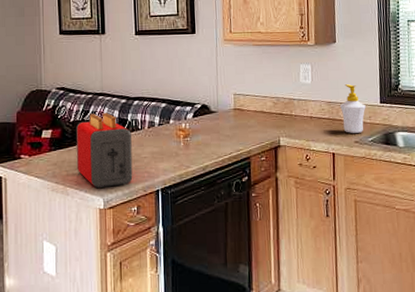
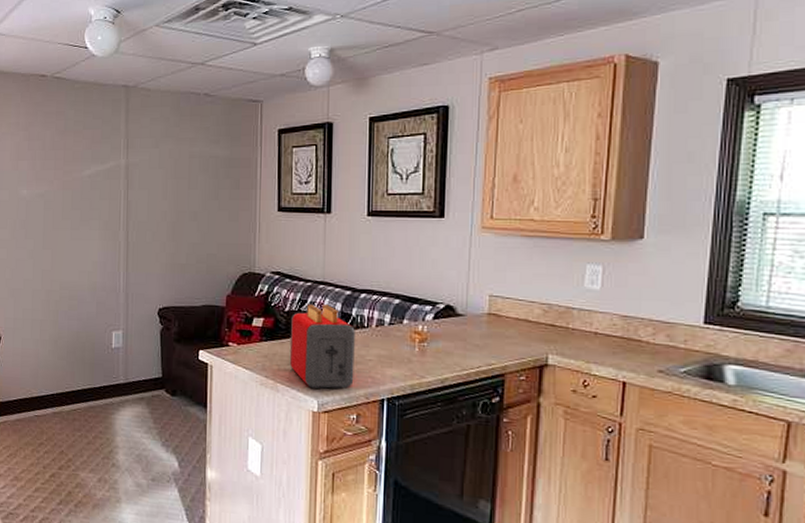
soap bottle: present [340,84,366,133] -> none [641,295,681,360]

